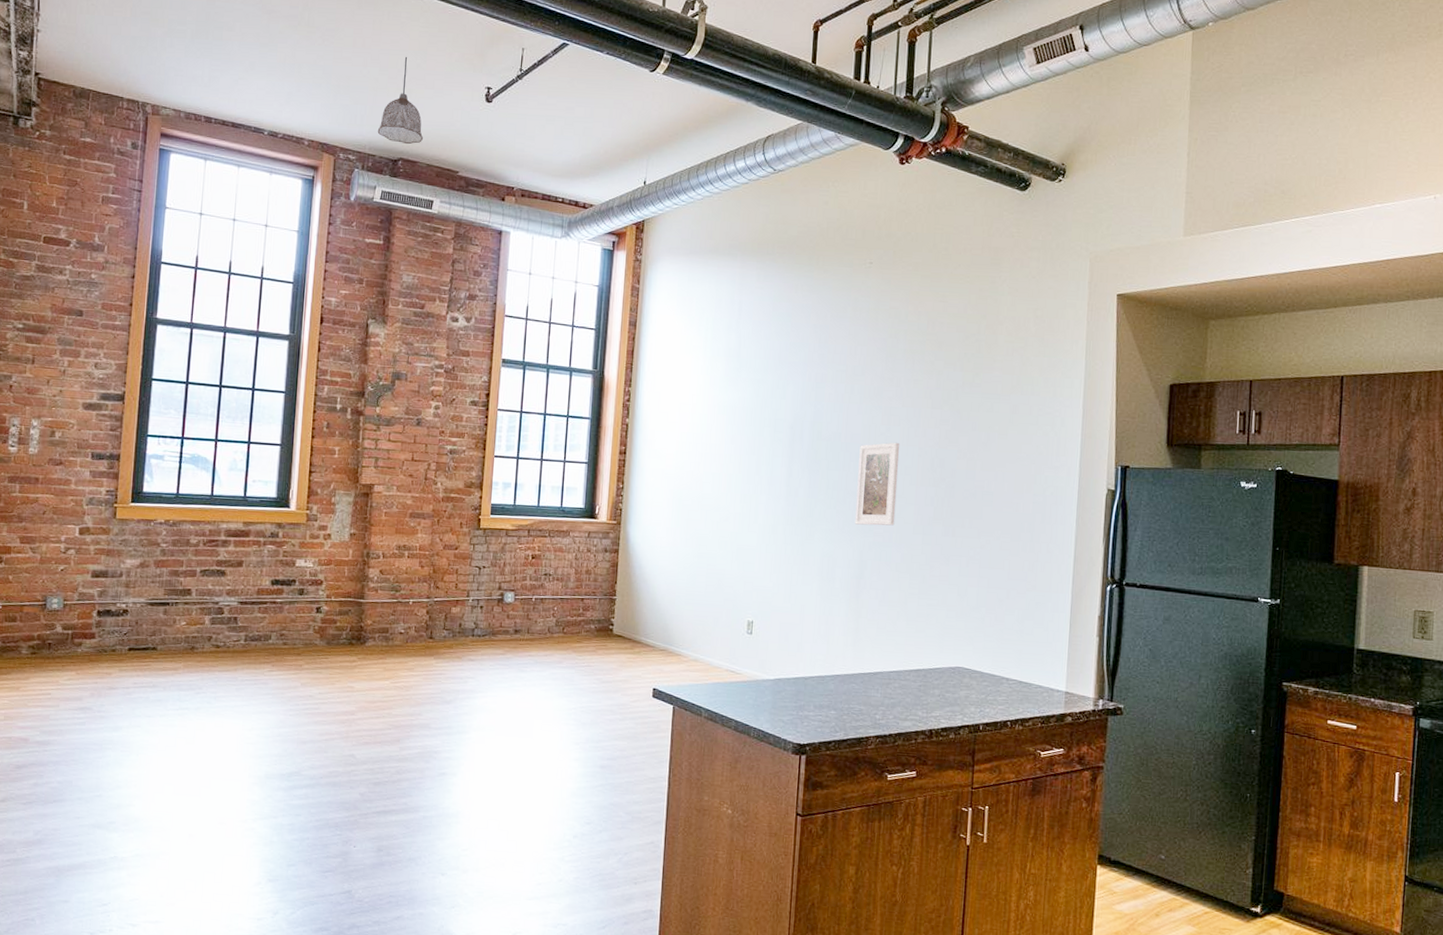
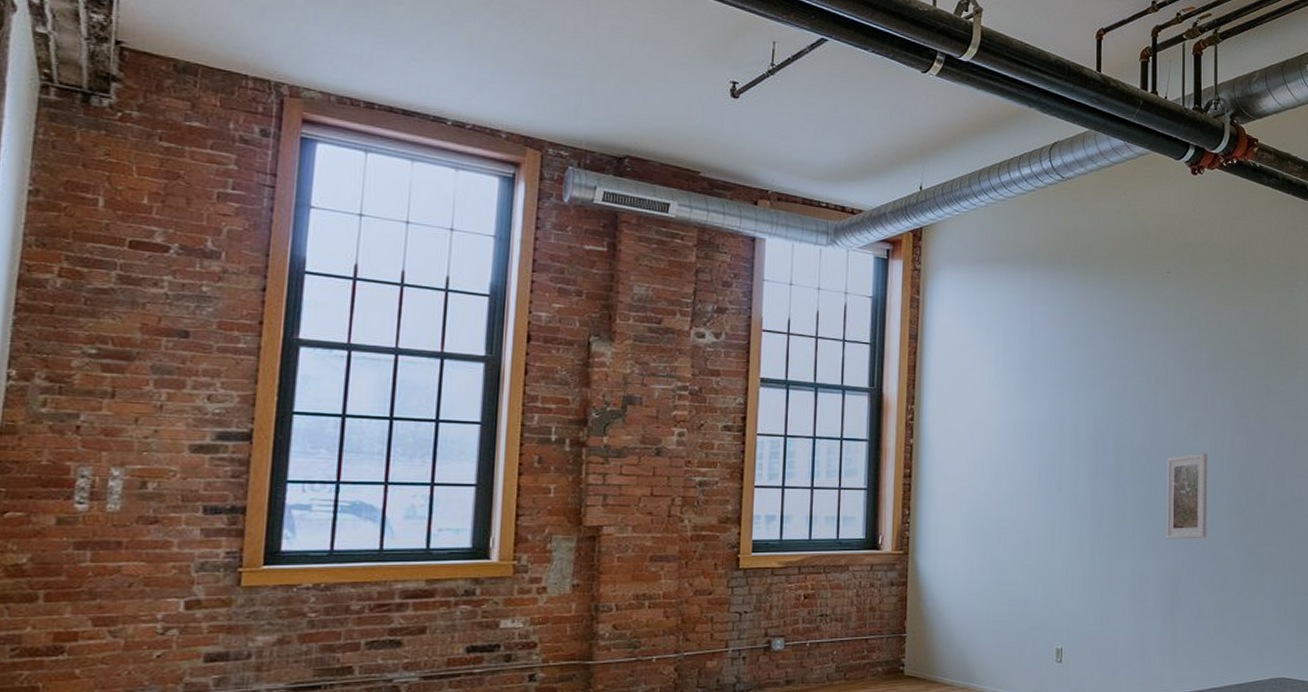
pendant lamp: present [377,56,424,145] -> none [596,44,656,141]

